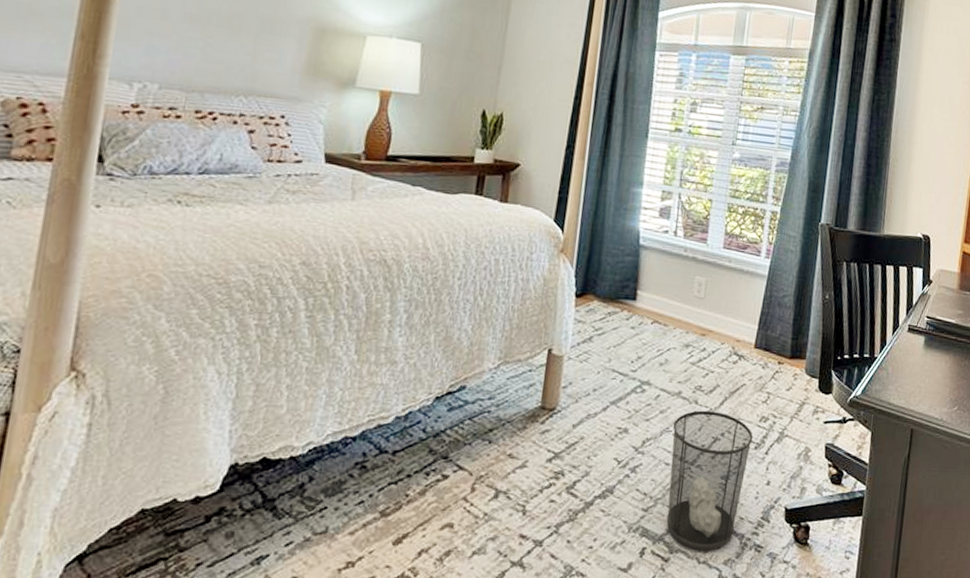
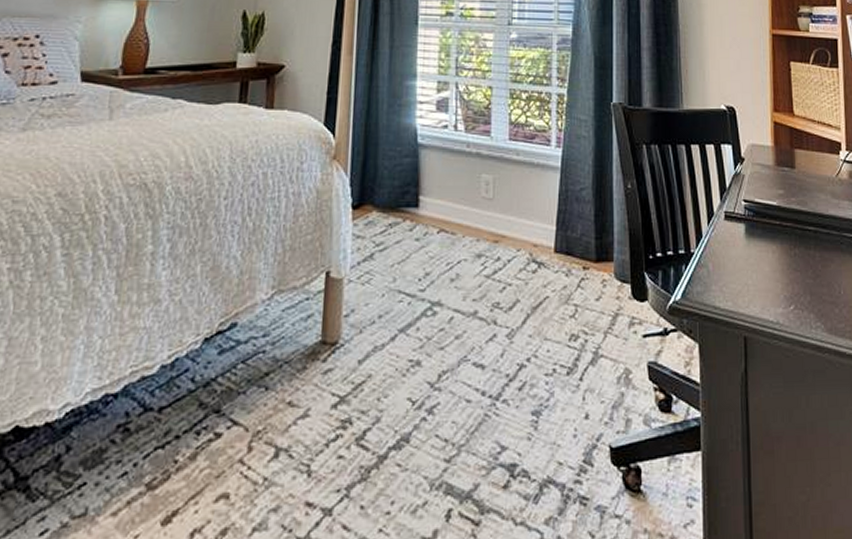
waste bin: present [666,410,754,551] -> none [471,331,564,509]

